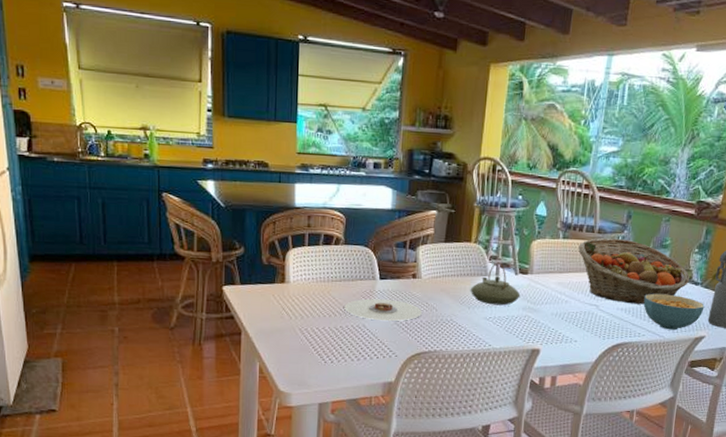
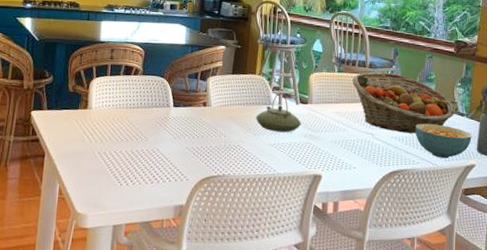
plate: present [344,298,422,322] -> none [140,124,211,146]

